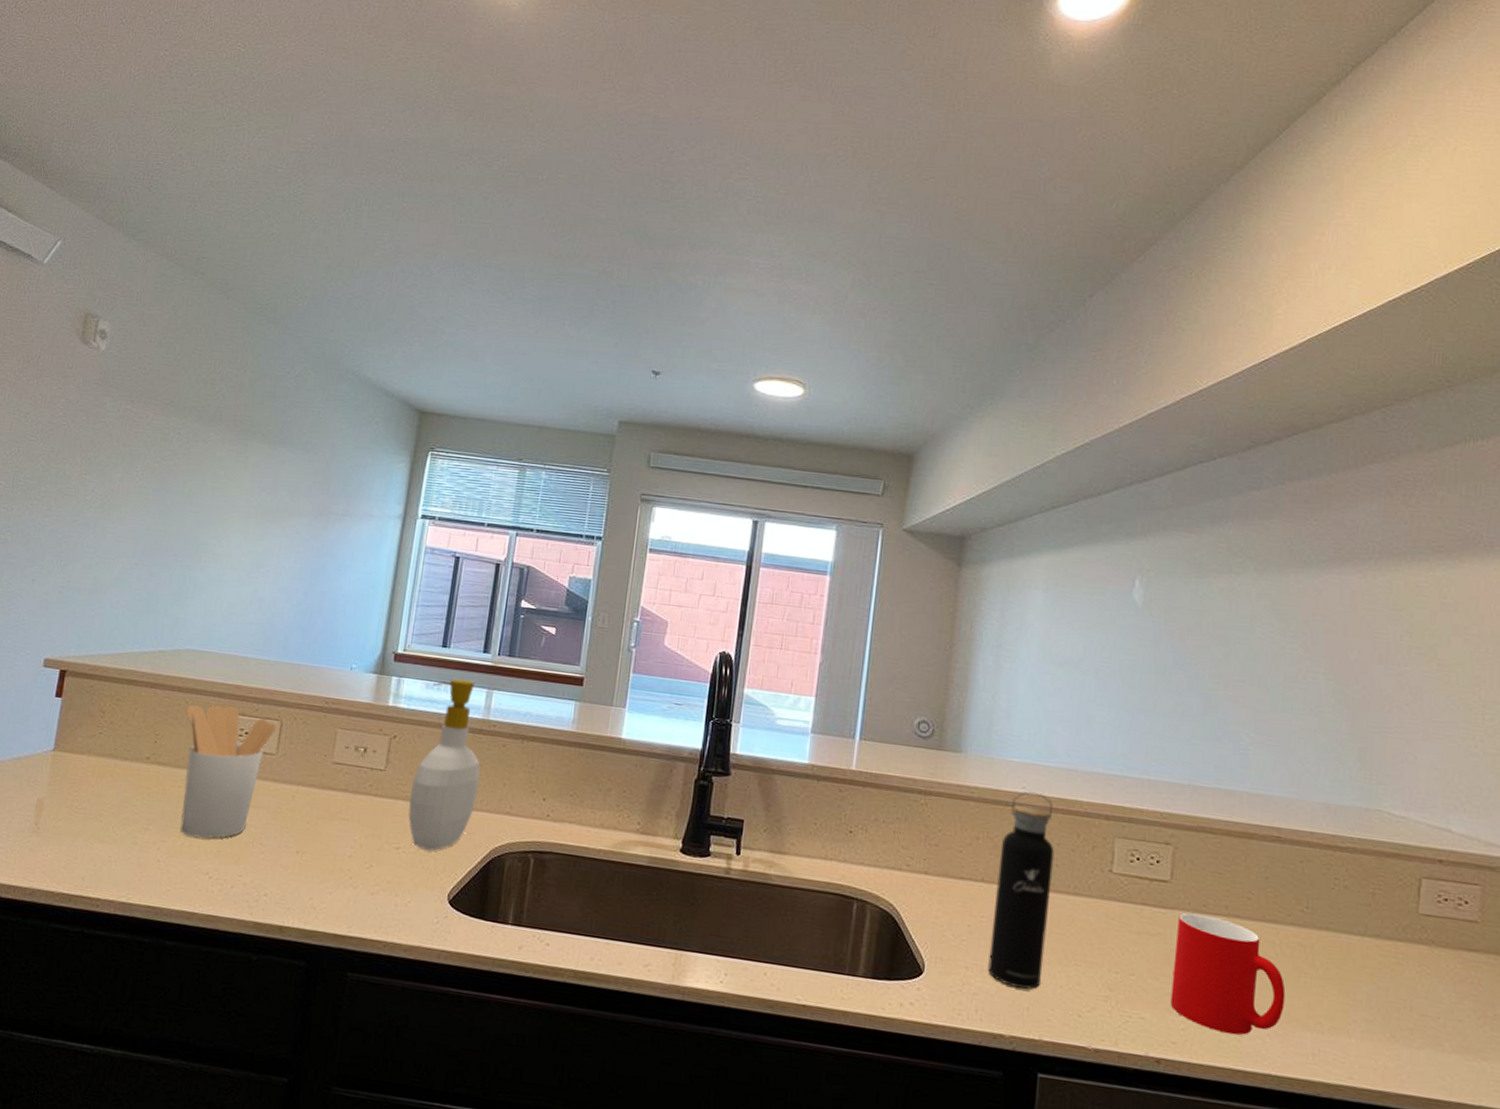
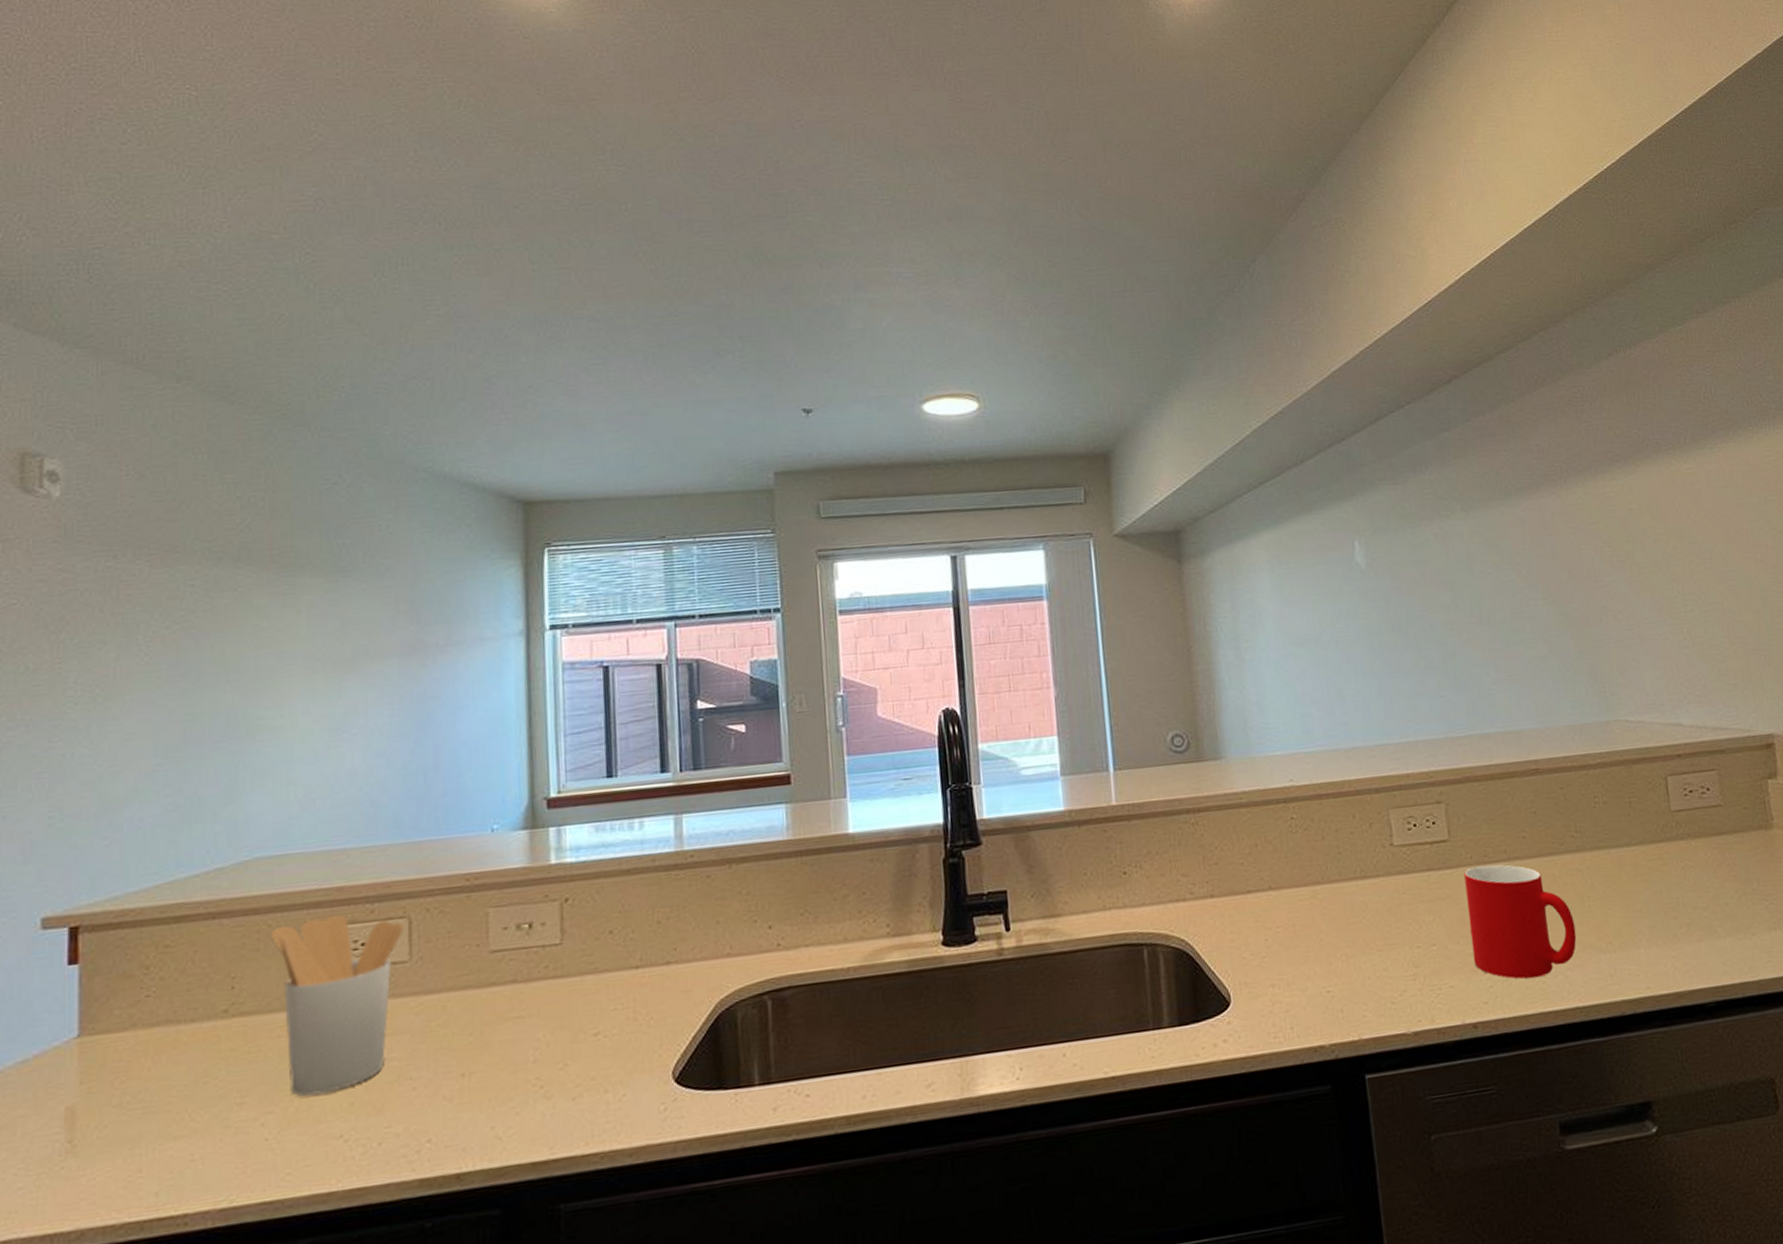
soap bottle: present [408,679,480,851] -> none [599,809,687,1027]
water bottle: present [988,791,1055,990] -> none [1281,782,1348,992]

